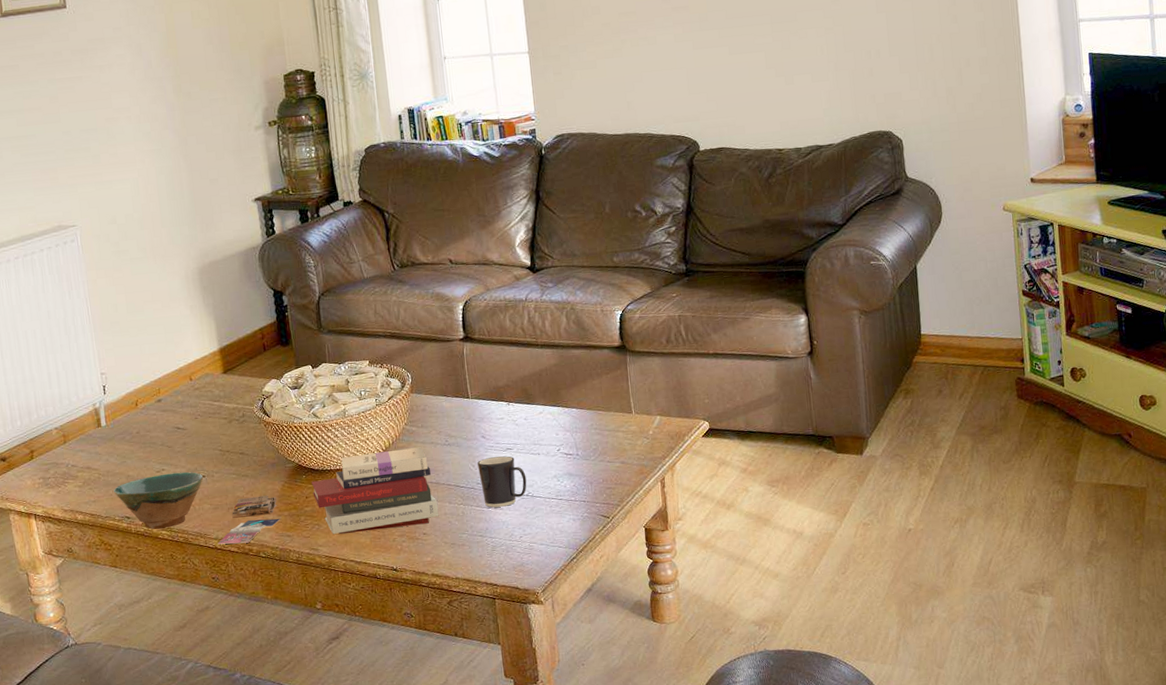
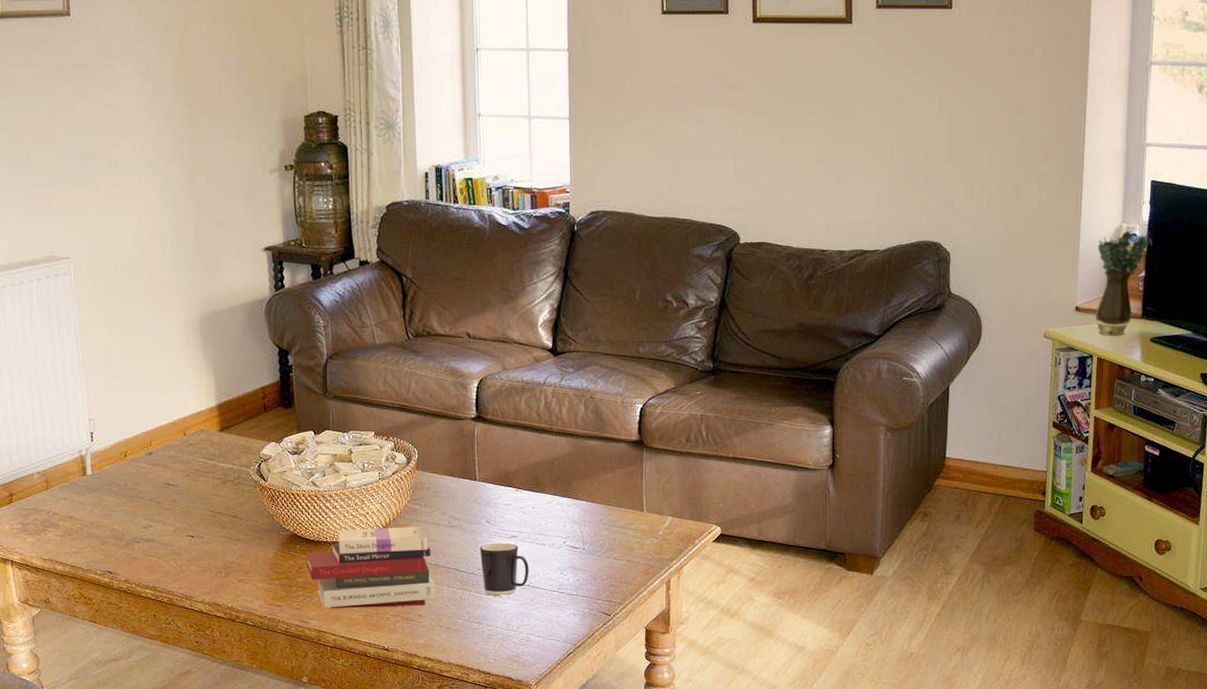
bowl: present [113,471,204,530] -> none [96,530,193,587]
magazine: present [217,495,281,545] -> none [203,562,271,609]
vase: none [1044,98,1098,203] -> present [1095,226,1152,336]

